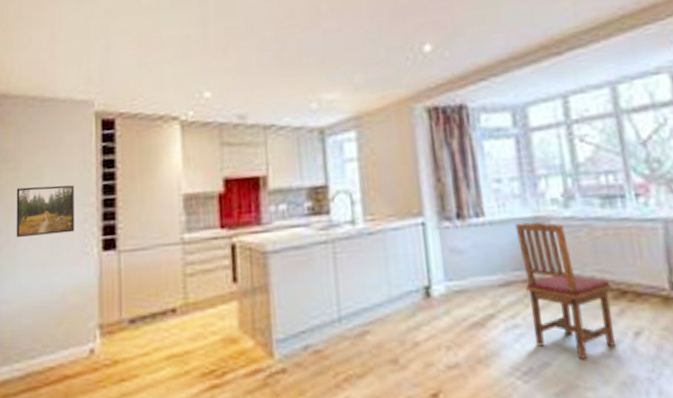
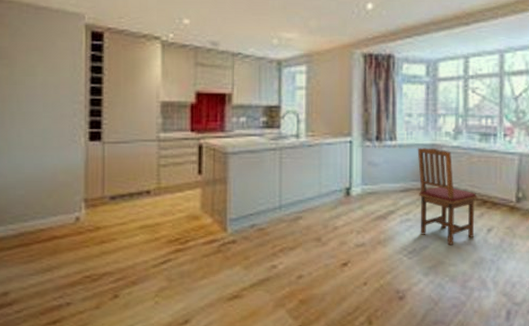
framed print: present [16,185,74,238] -> none [11,82,65,124]

